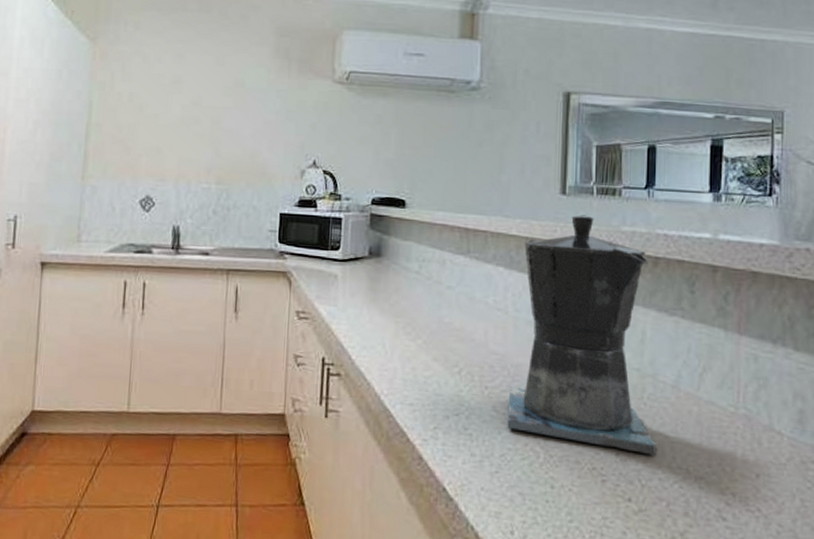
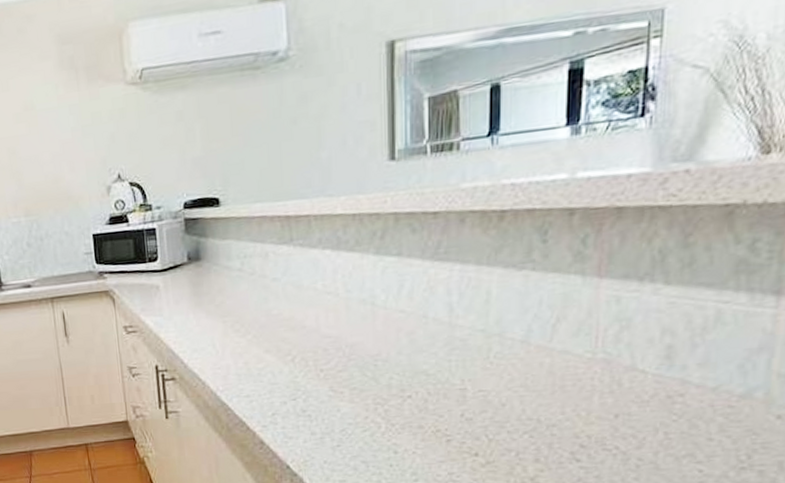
coffee maker: present [507,215,657,456] -> none [345,178,505,411]

